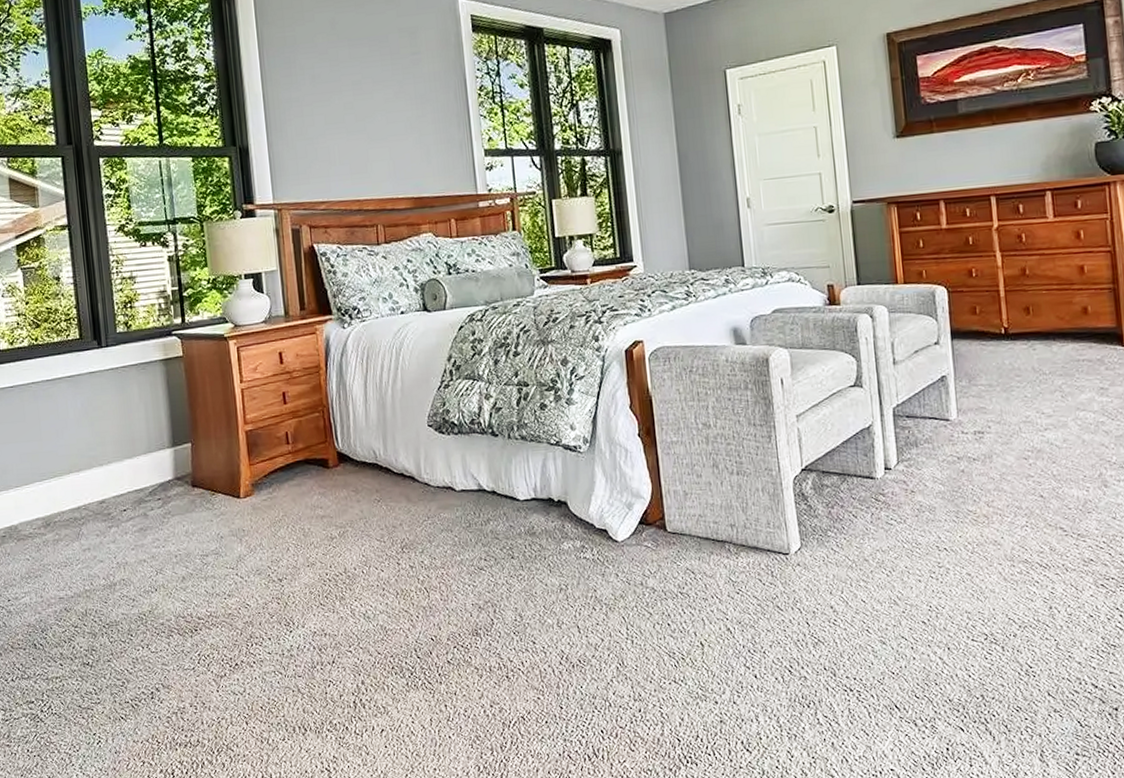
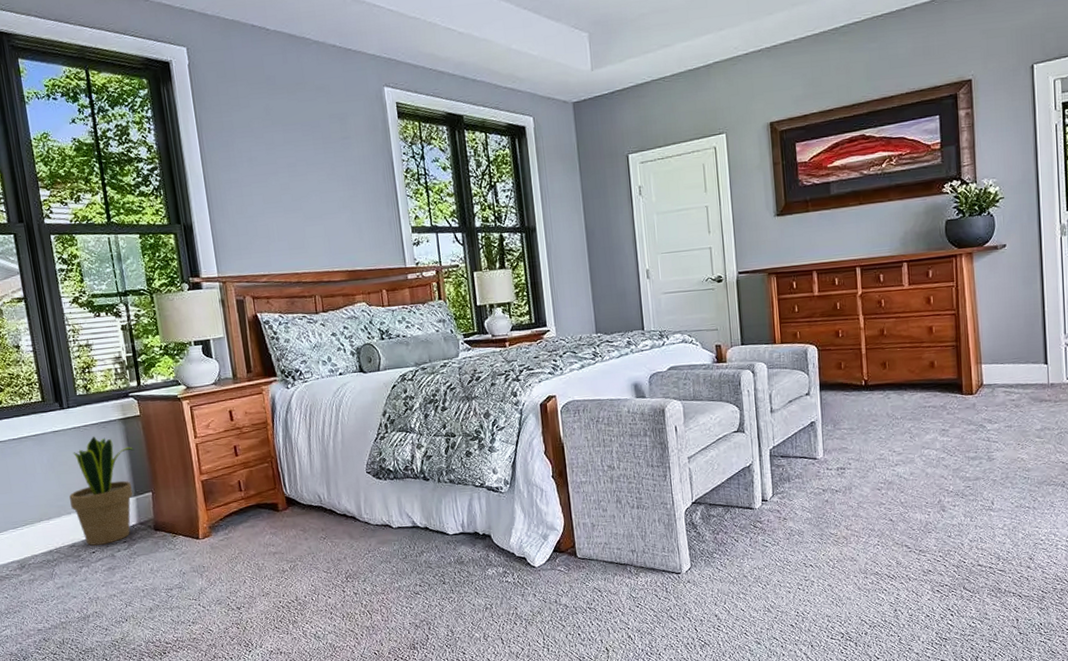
potted plant: none [102,378,175,503] -> present [69,436,135,546]

